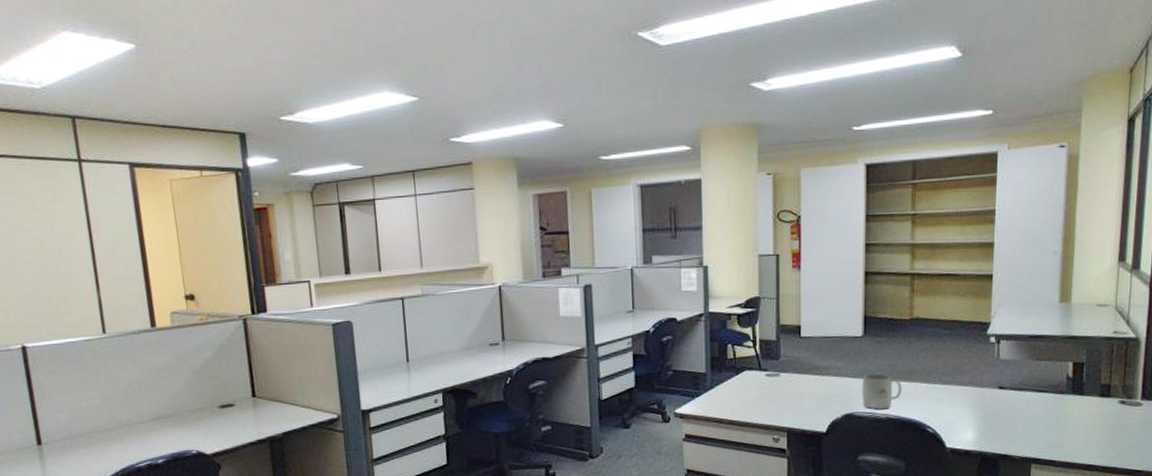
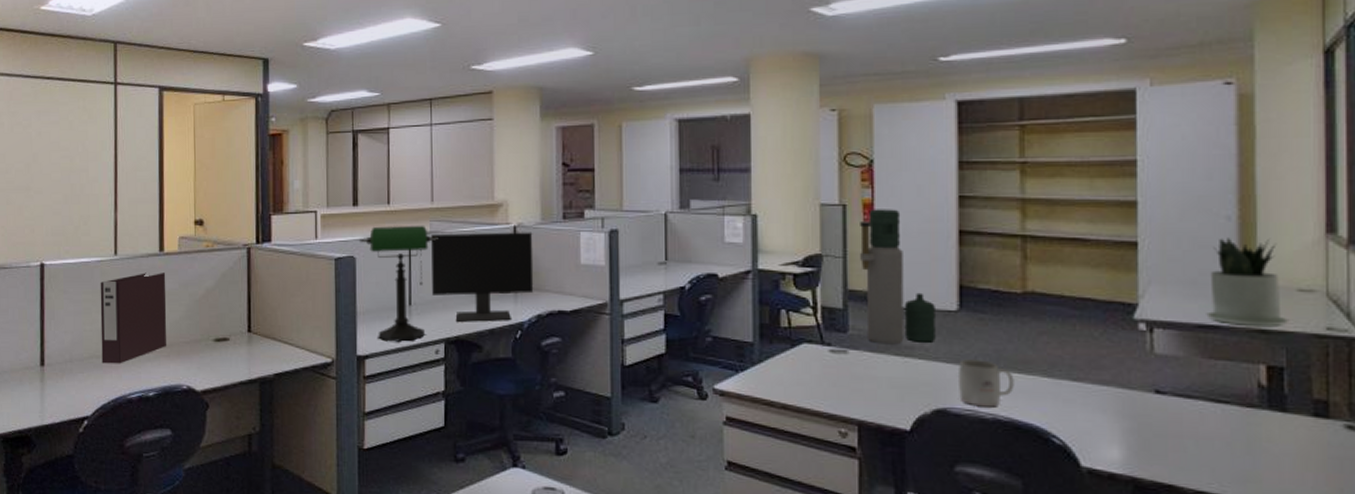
binder: none [91,347,170,438] -> present [100,273,167,364]
desk lamp: none [354,289,430,396] -> present [358,225,438,342]
computer monitor: none [423,290,520,374] -> present [431,232,534,322]
water cooler: none [790,256,846,367] -> present [860,209,936,345]
planter: none [1036,268,1090,334] -> present [1206,238,1290,326]

